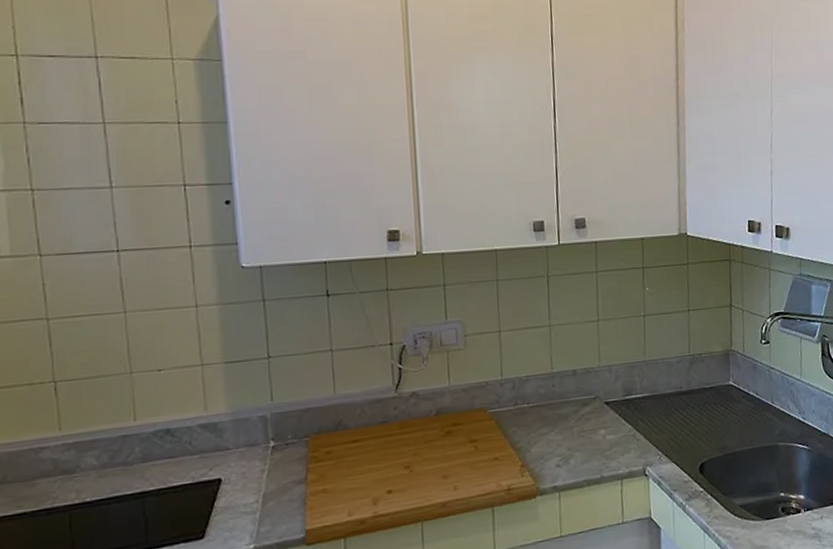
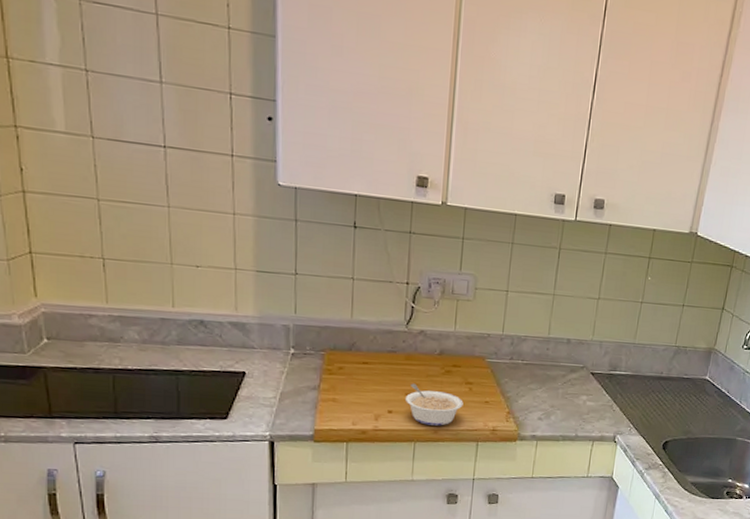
legume: none [404,453,471,499] -> present [405,383,463,426]

